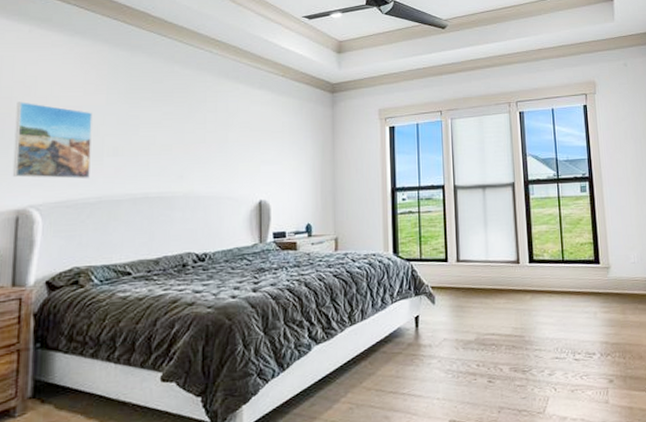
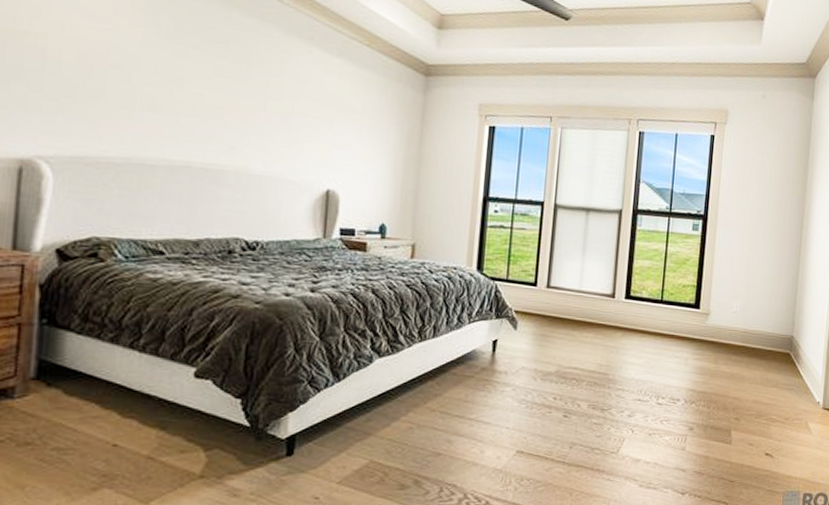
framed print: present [12,101,93,179] -> none [14,23,124,135]

